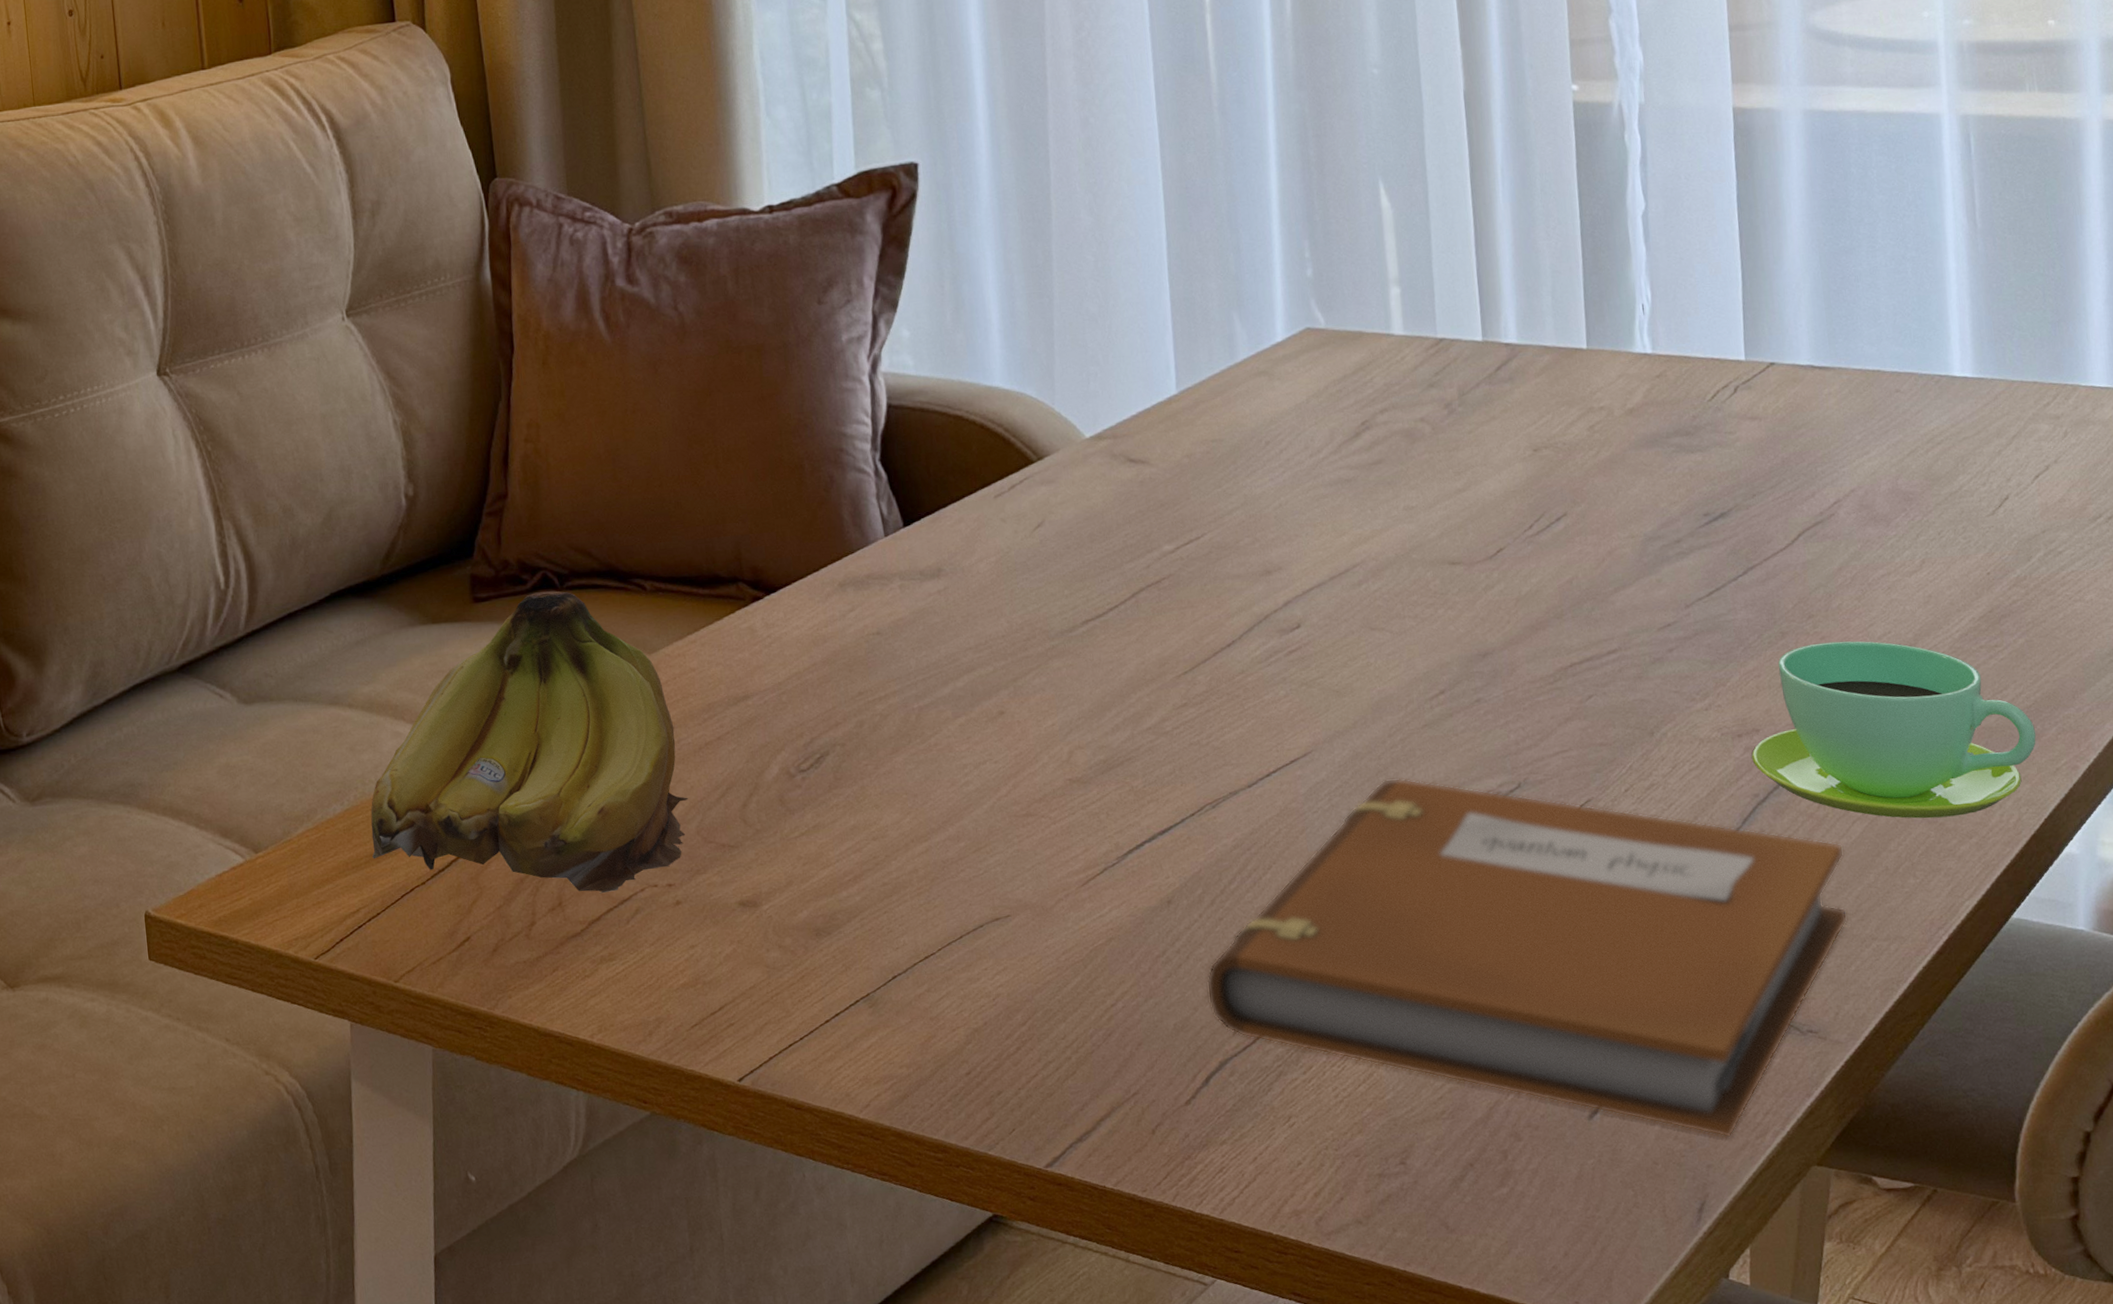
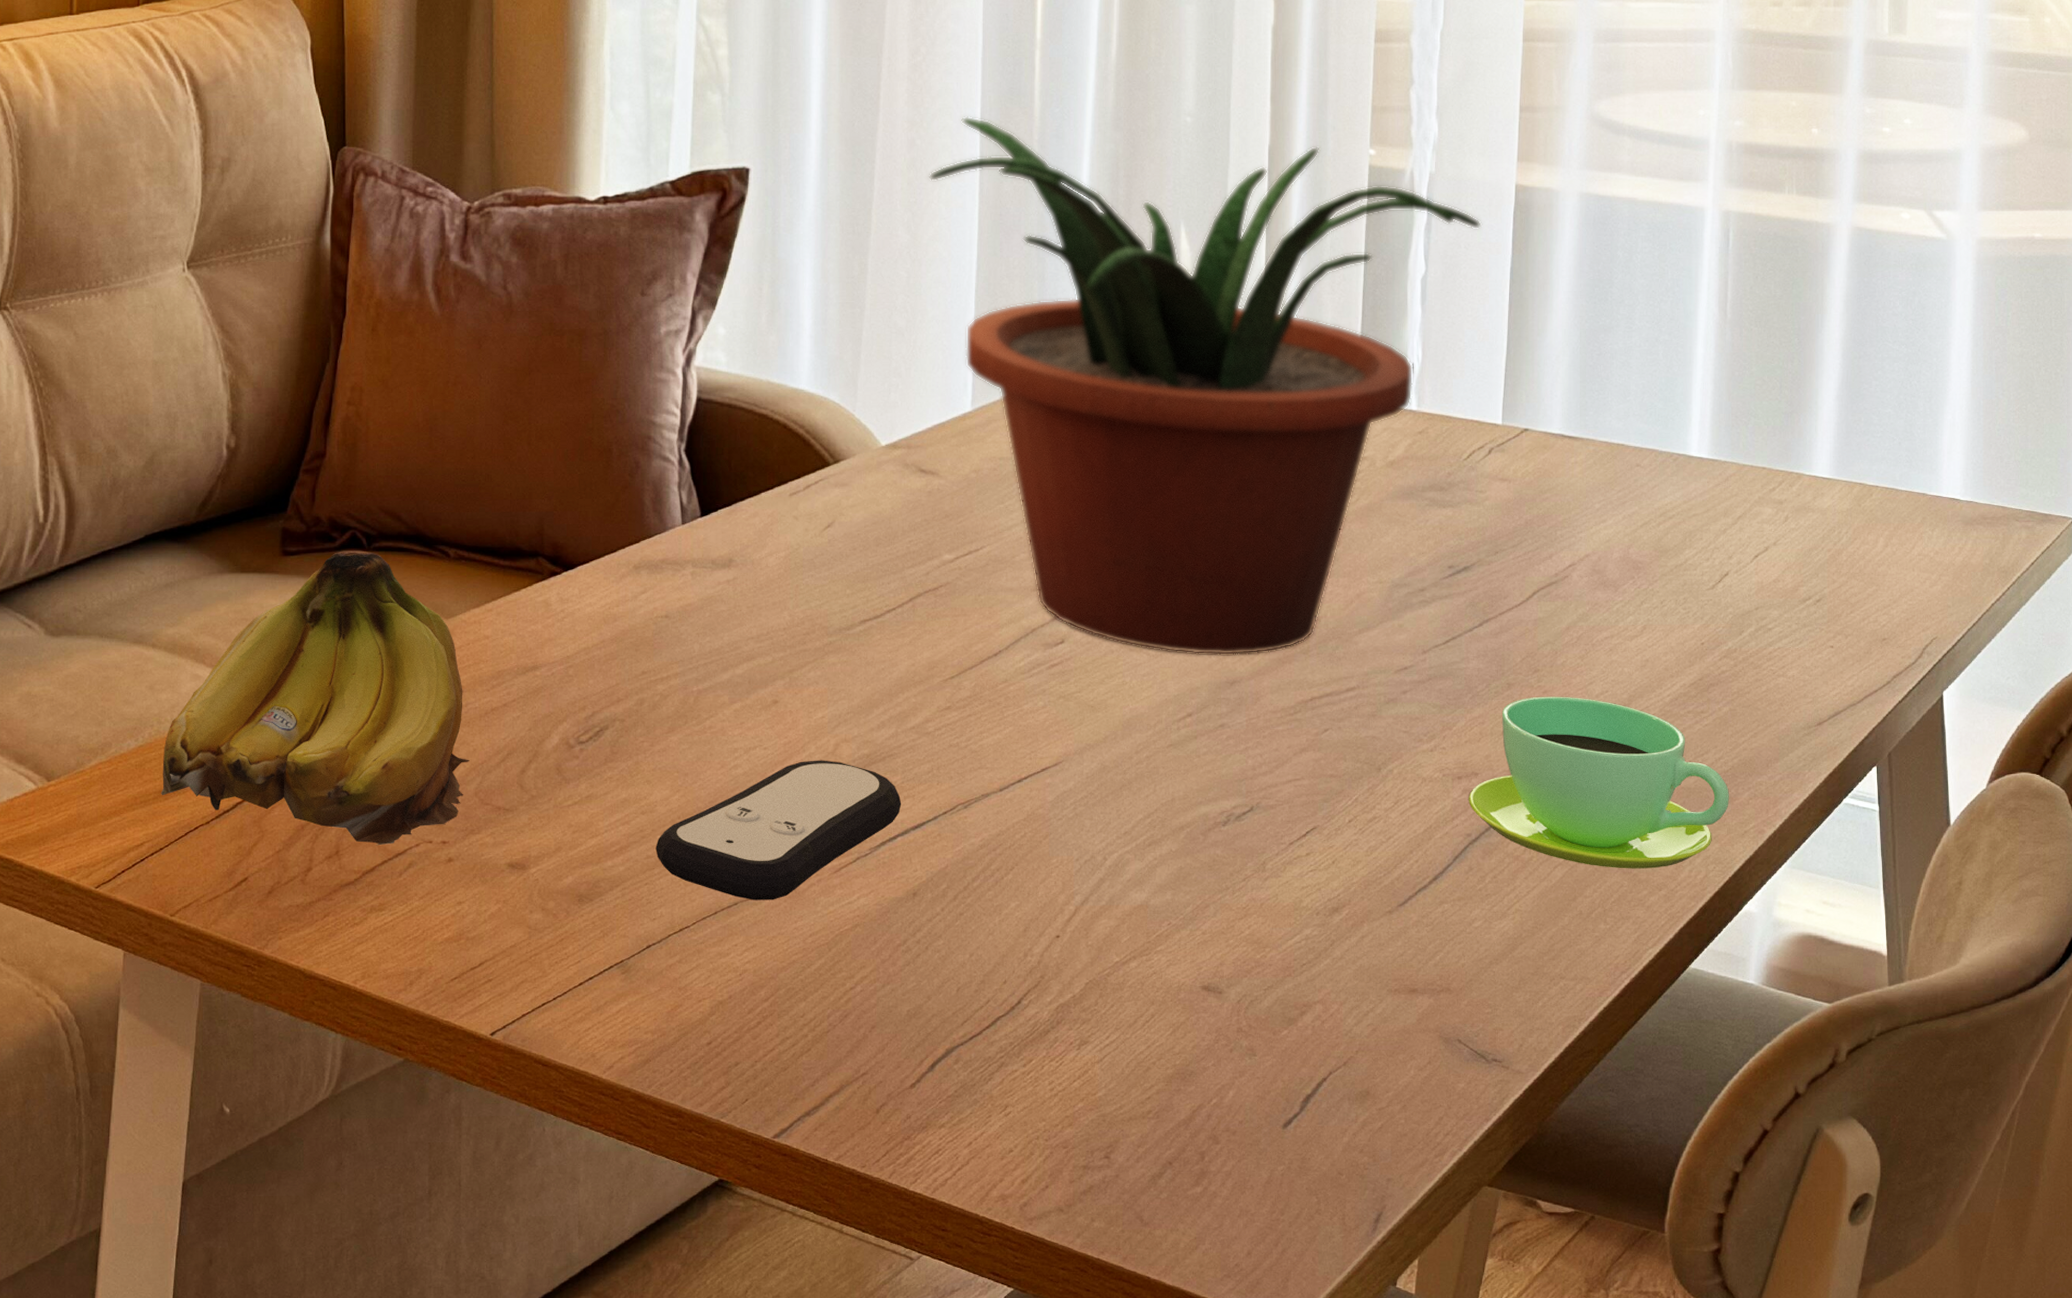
remote control: none [891,769,1146,921] -> present [655,760,902,901]
potted plant: none [1106,87,1701,629] -> present [928,116,1482,656]
notebook: present [1206,777,1848,1138] -> none [941,792,1544,1155]

